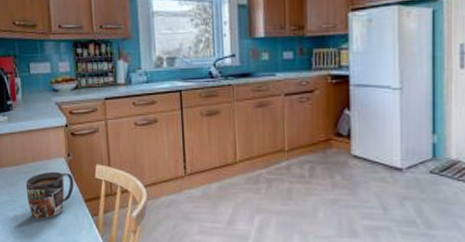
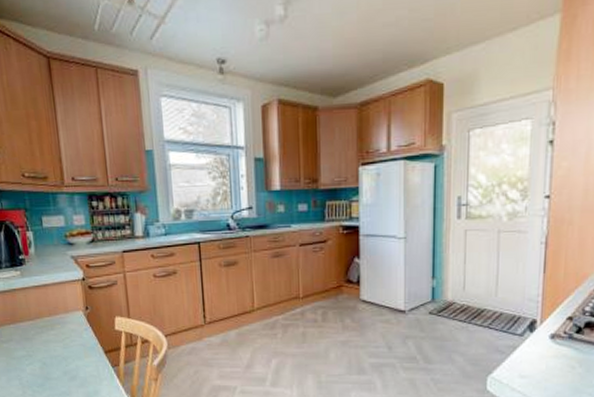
mug: present [25,171,74,221] -> none [42,324,94,374]

